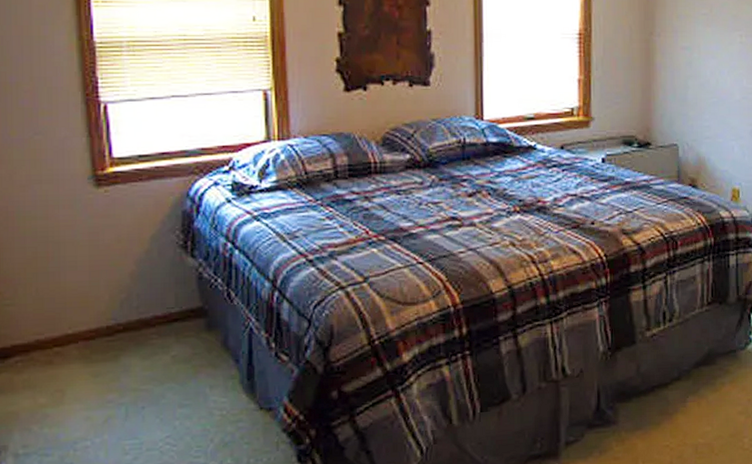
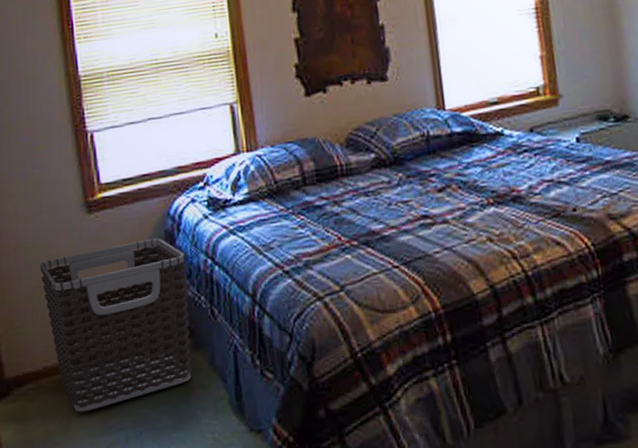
clothes hamper: none [36,218,205,386] -> present [39,238,191,412]

